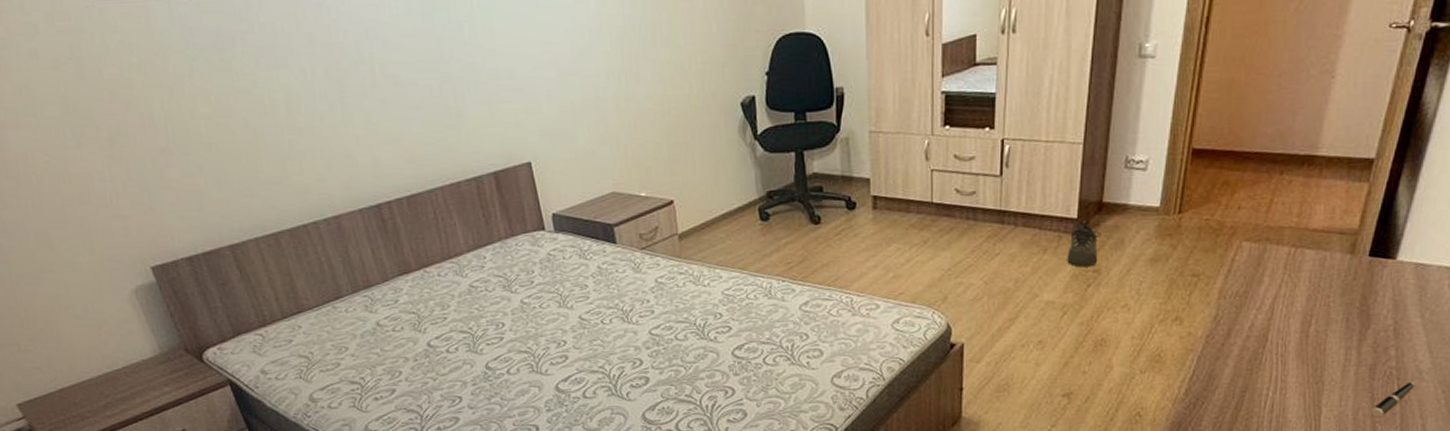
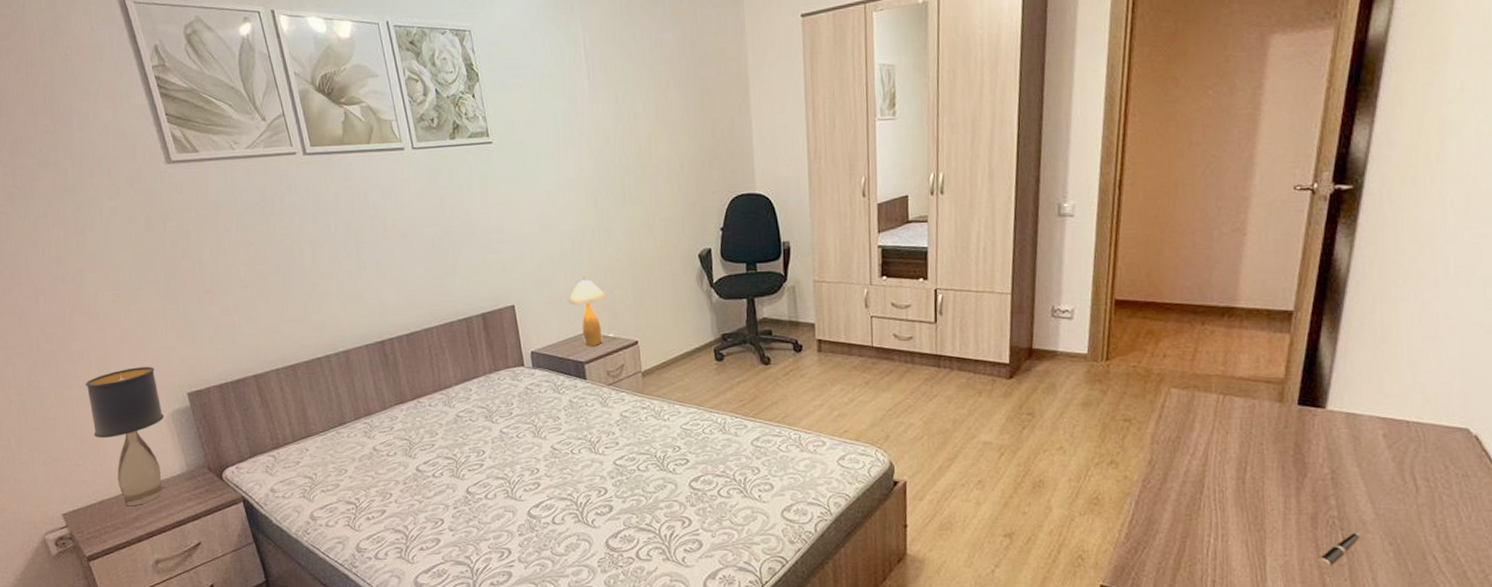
table lamp: none [24,238,137,394] -> present [85,367,166,507]
table lamp: none [591,129,637,208] -> present [567,277,607,347]
shoe: present [1067,219,1101,268] -> none [1001,364,1033,410]

